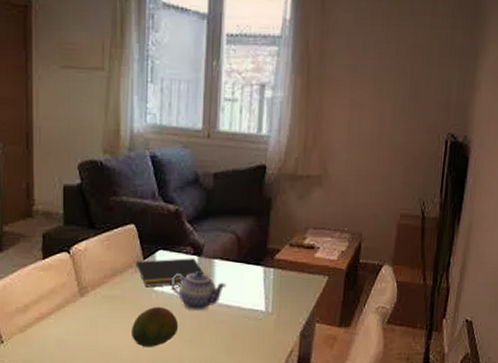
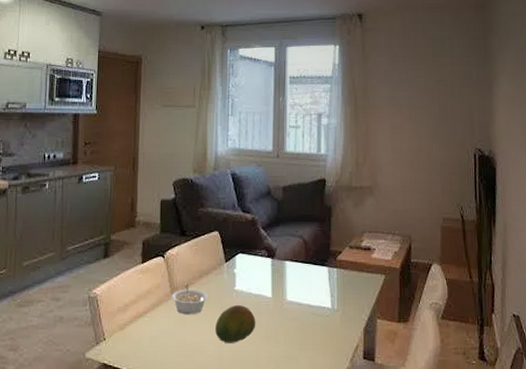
legume: none [79,283,123,317] -> present [171,284,208,315]
notepad: present [135,258,204,288] -> none [219,260,277,287]
teapot: present [170,270,227,310] -> none [248,271,297,308]

